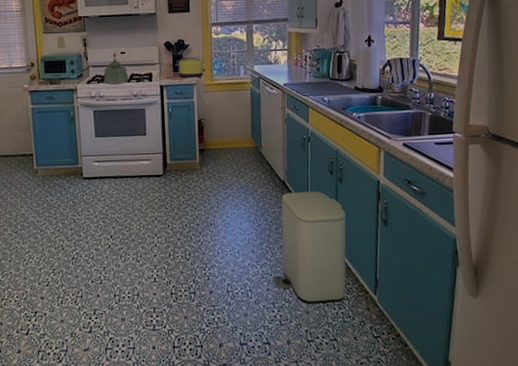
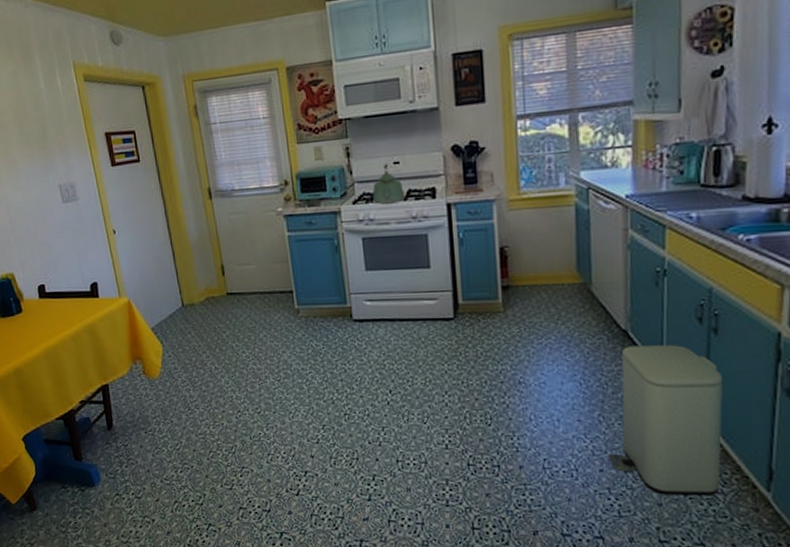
toaster: present [178,56,206,79] -> none [470,162,509,194]

